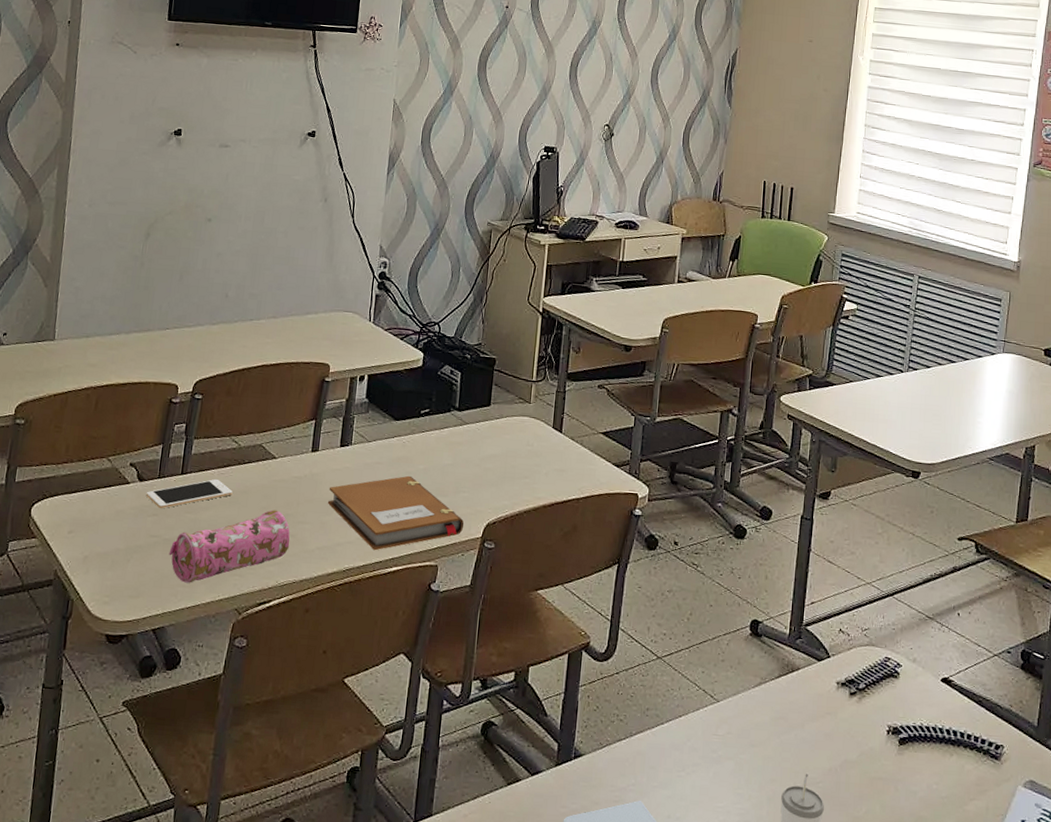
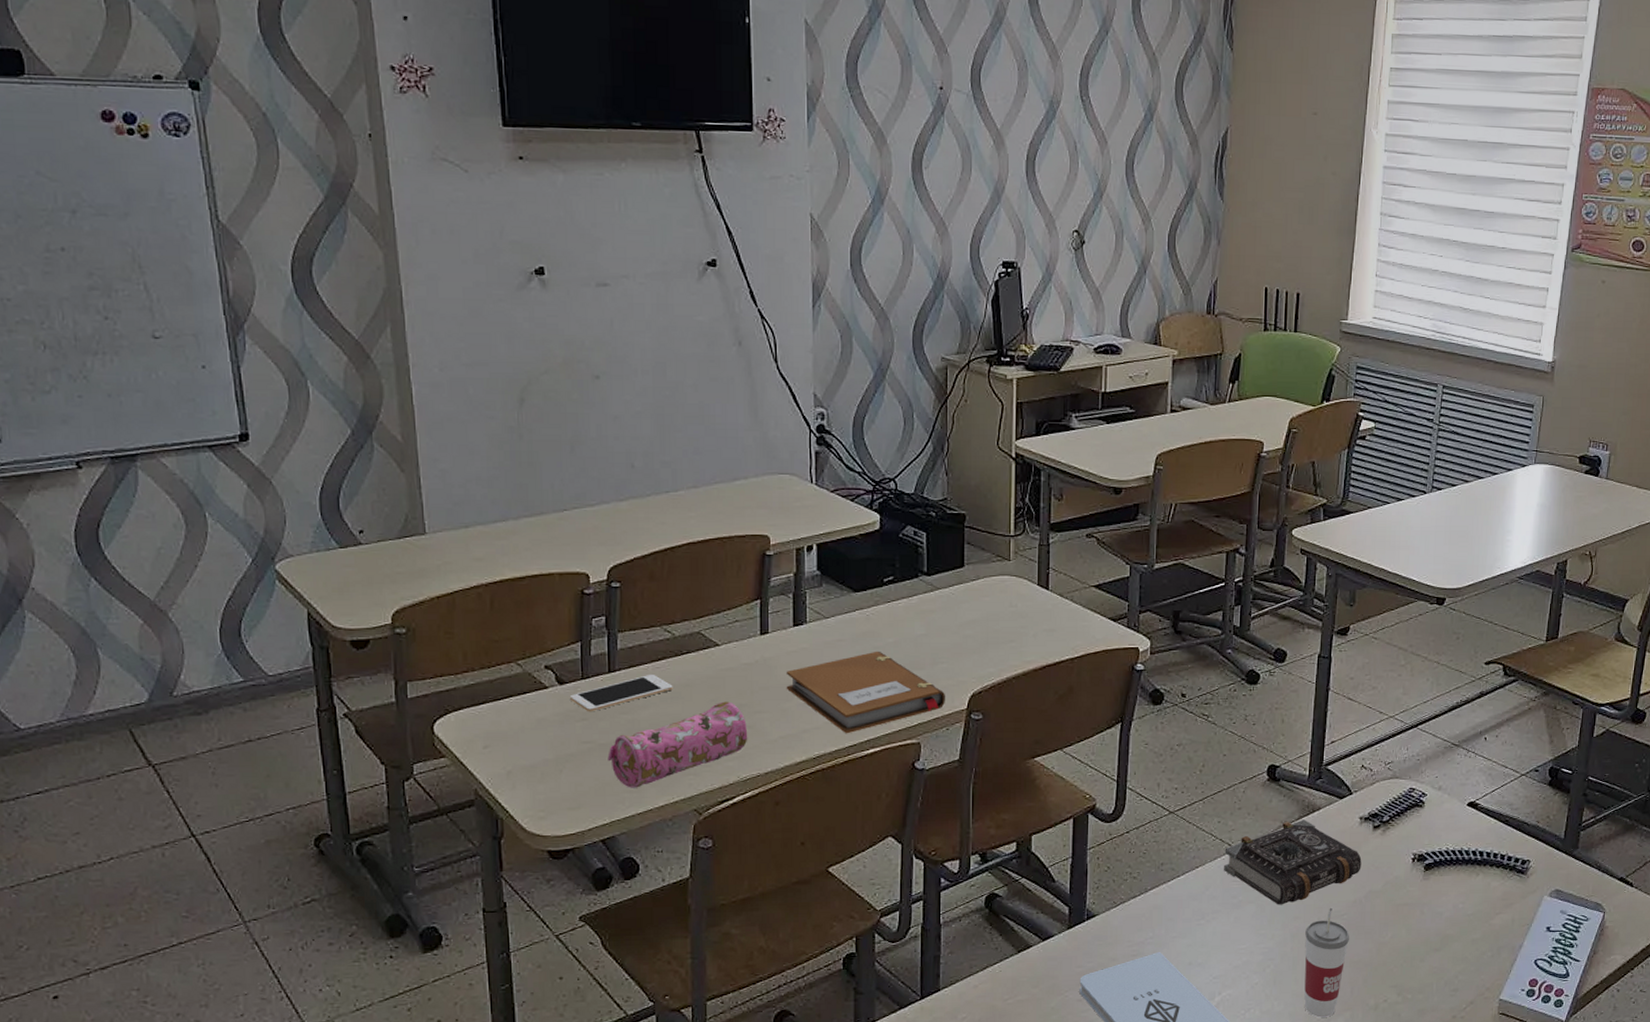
book: none [705,678,838,765] -> present [1224,819,1362,905]

